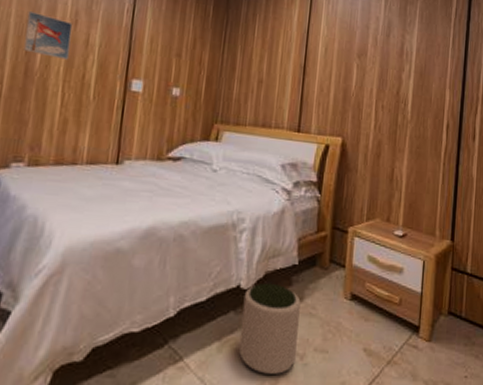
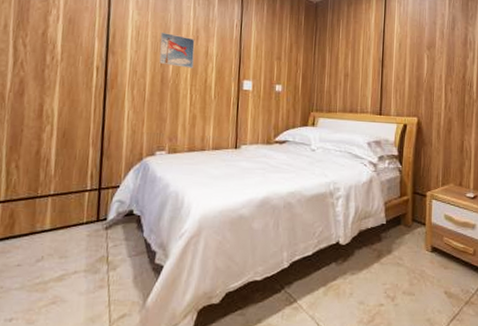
plant pot: present [238,282,301,374] -> none [340,239,390,313]

